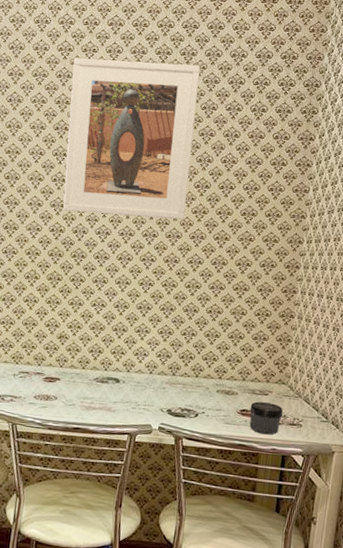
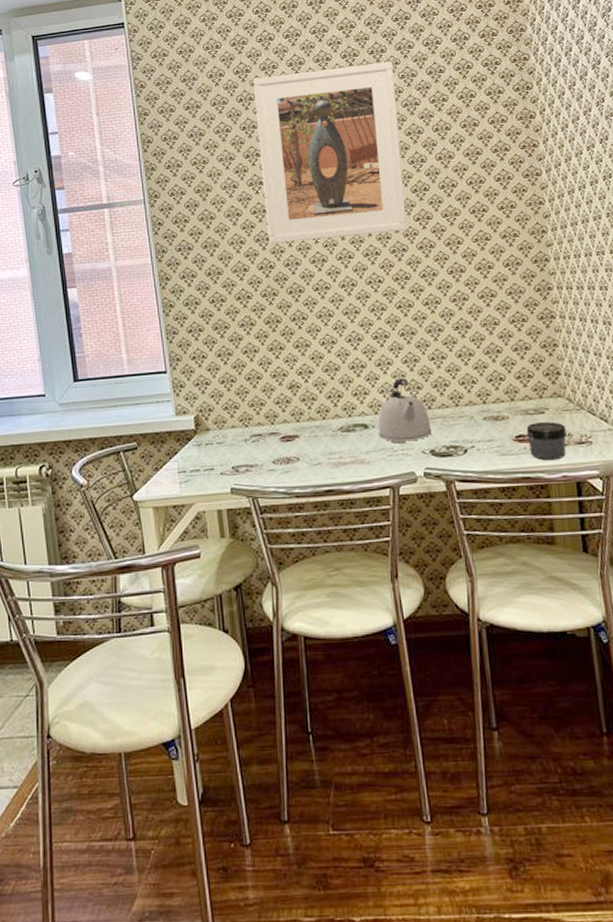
kettle: none [127,345,172,400] -> present [378,378,432,444]

